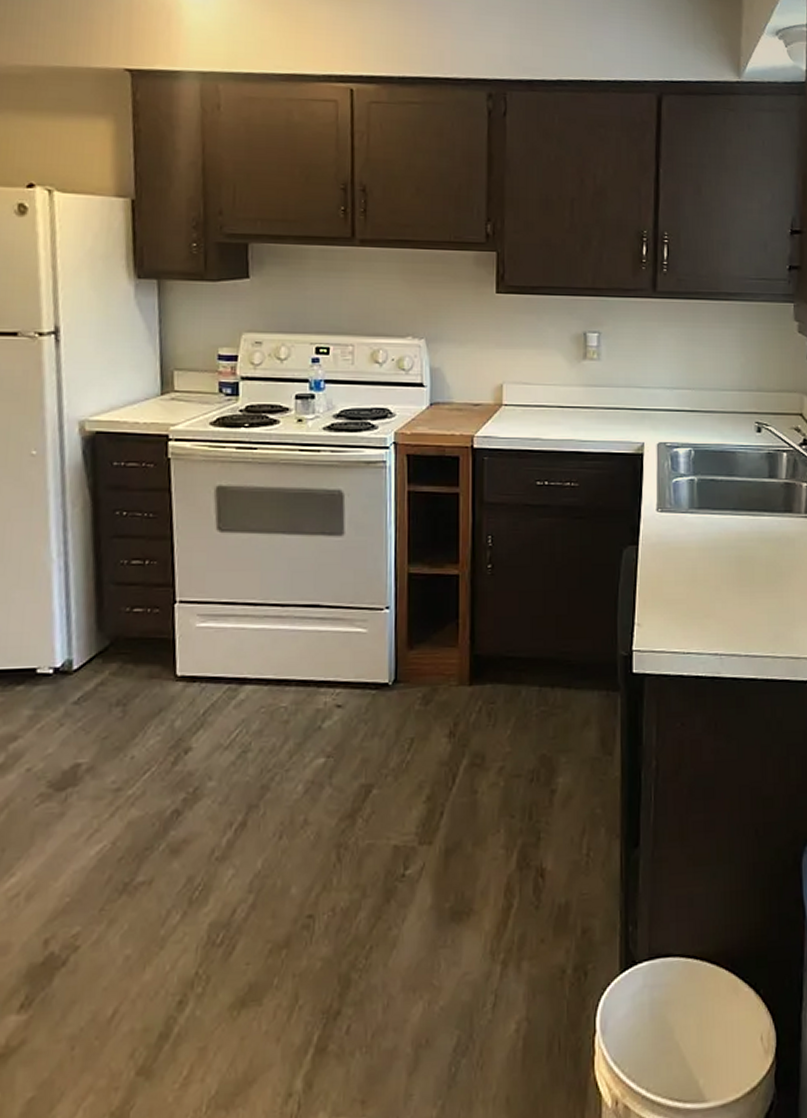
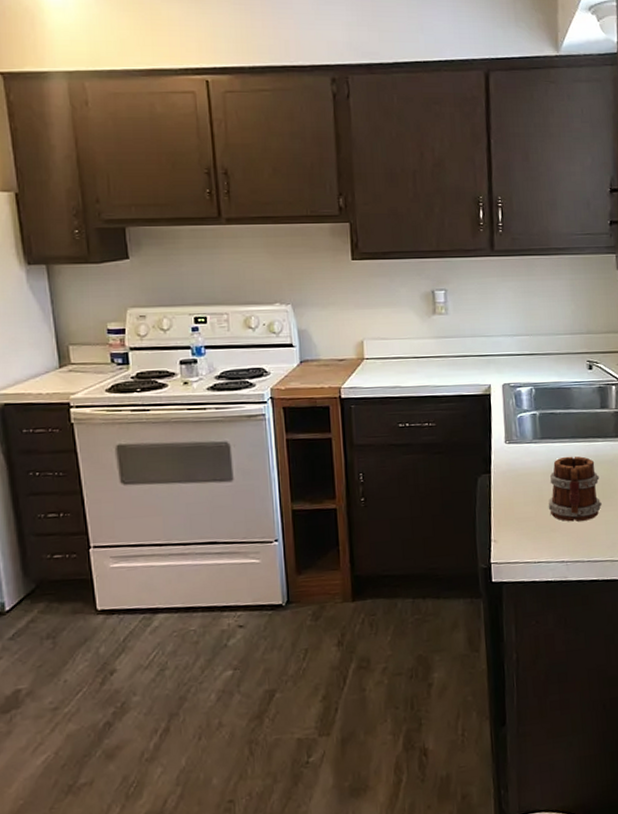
mug: none [702,531,765,608] -> present [548,456,602,522]

